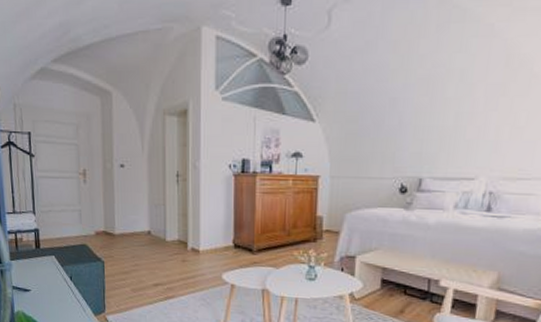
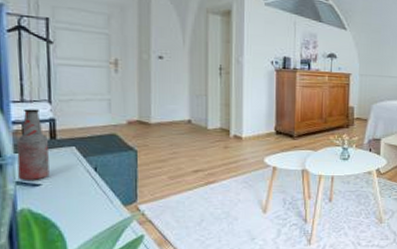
bottle: none [11,219,36,287] -> present [16,108,50,181]

